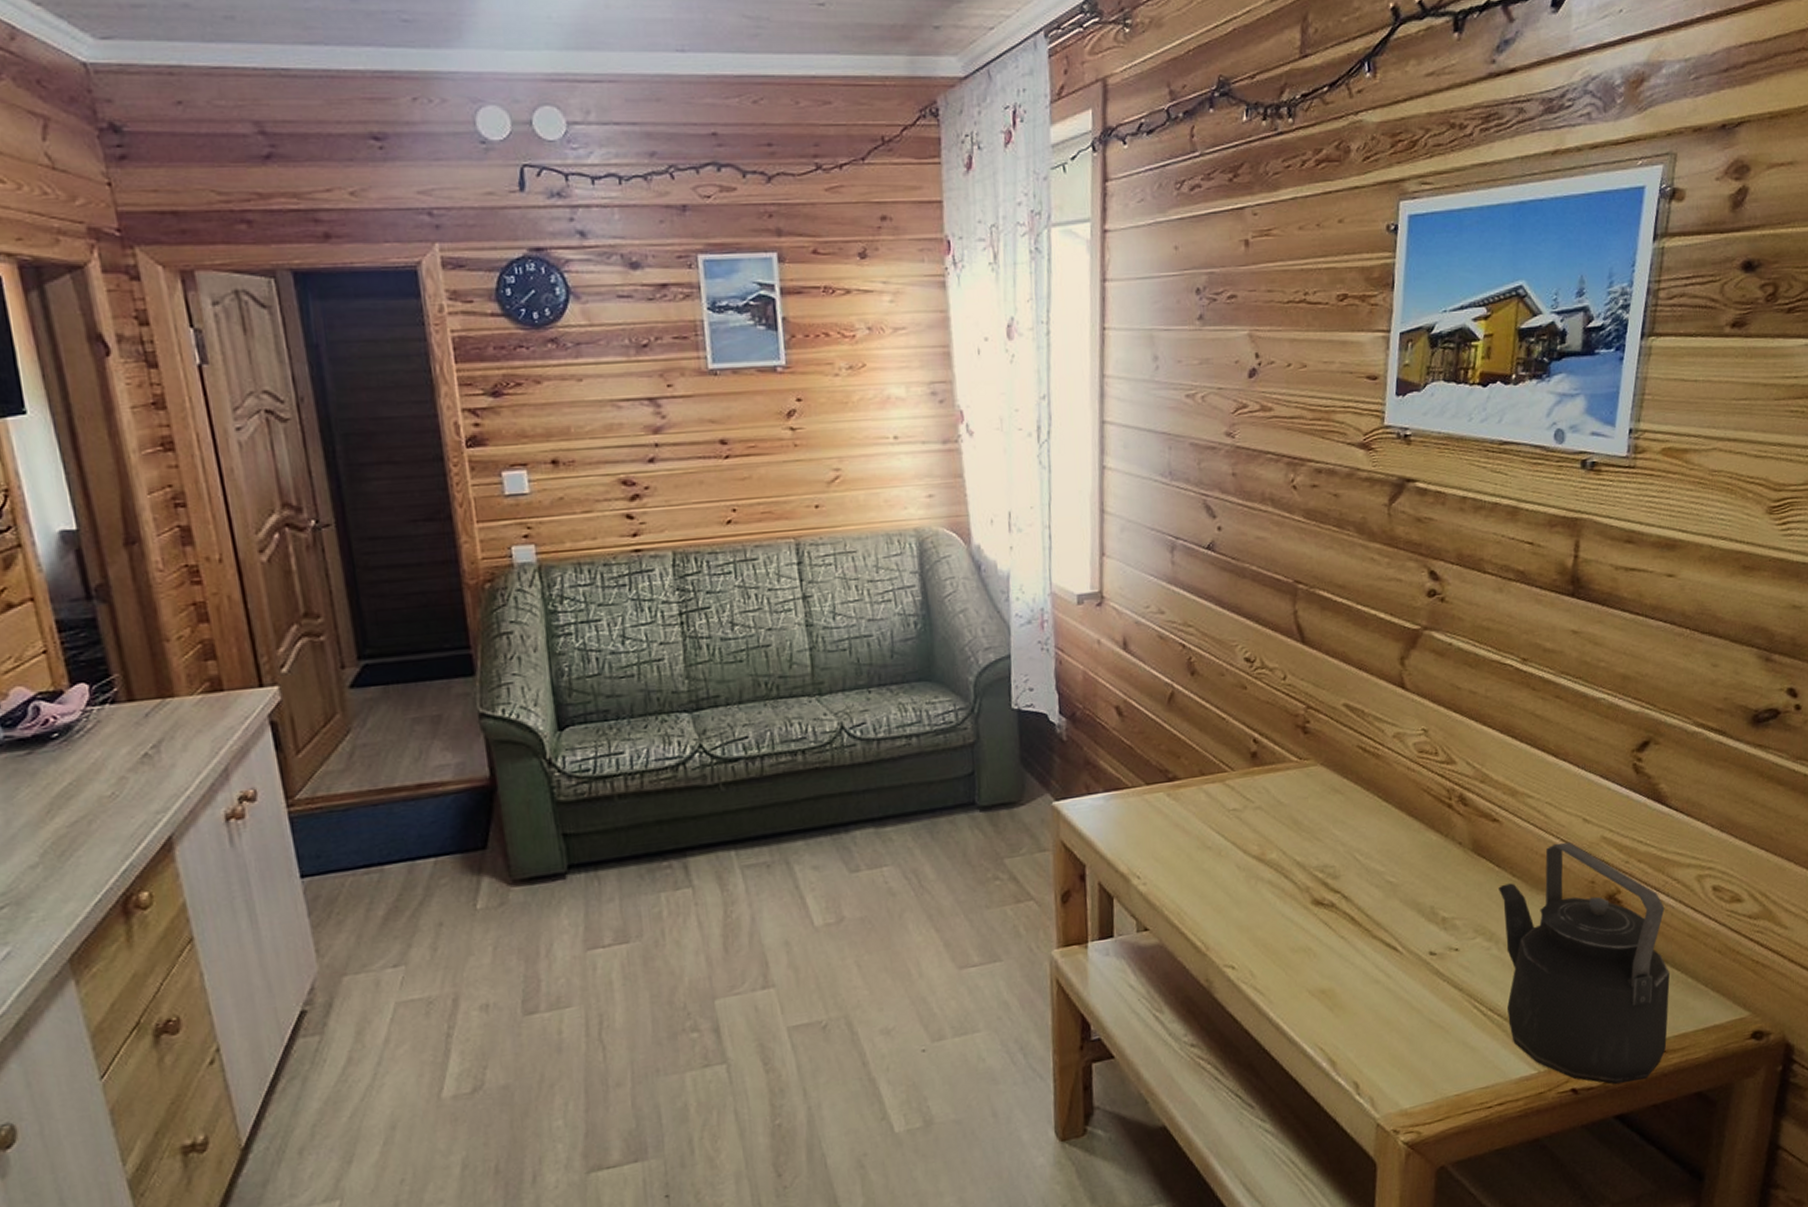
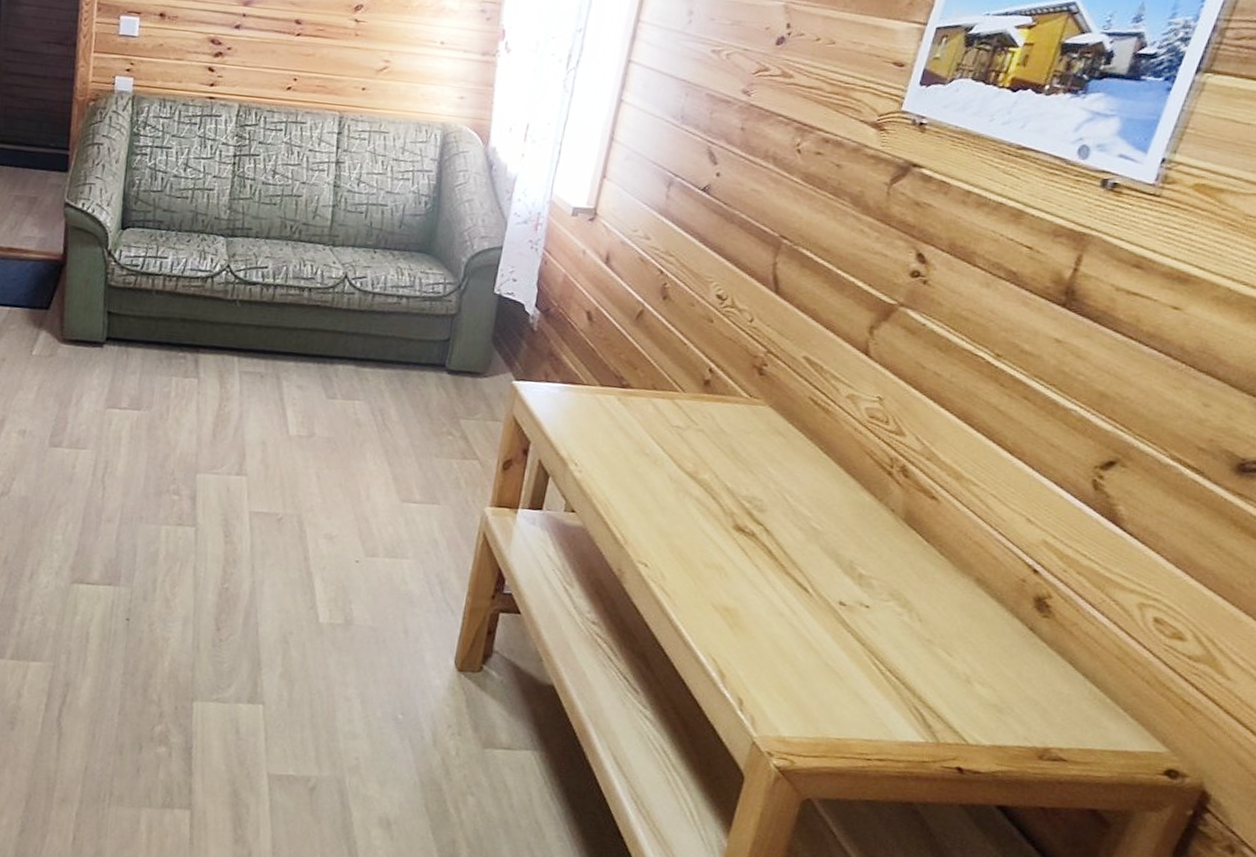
kettle: present [1498,841,1670,1085] -> none [905,534,1097,780]

